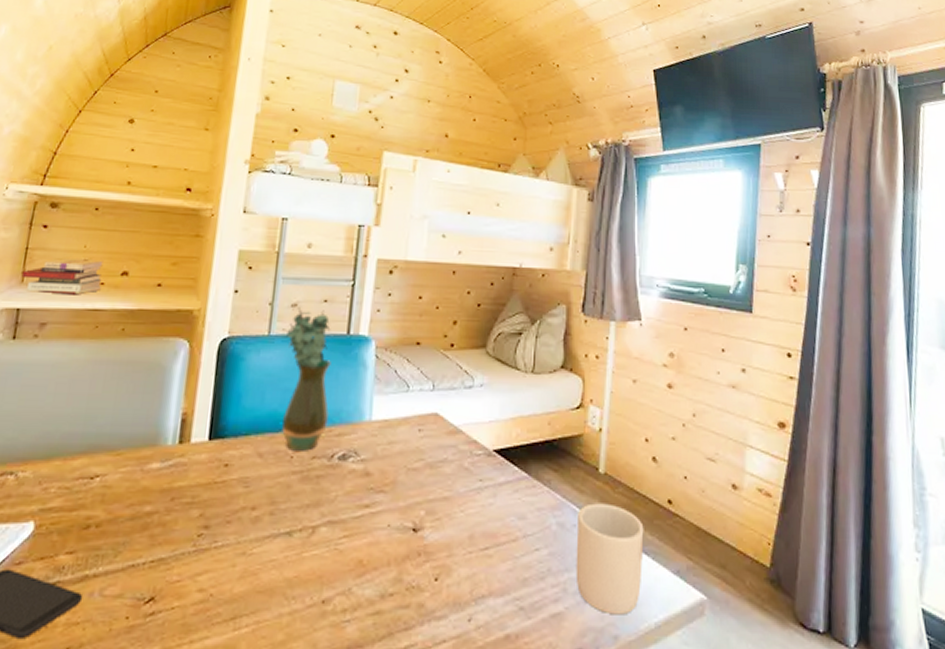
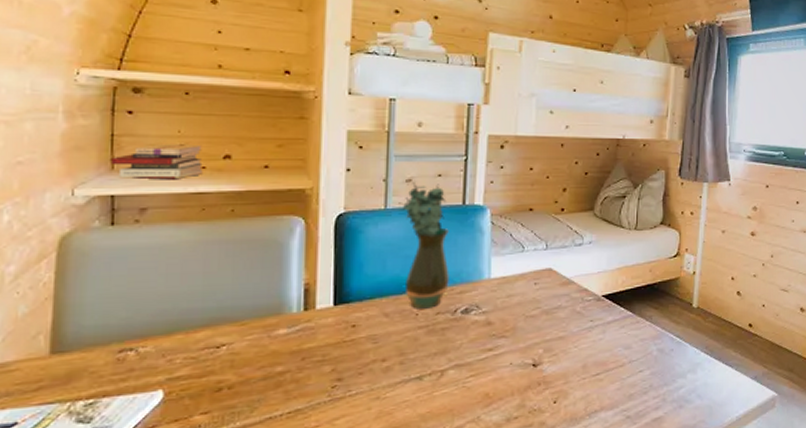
mug: present [575,503,644,615] -> none [673,330,729,415]

